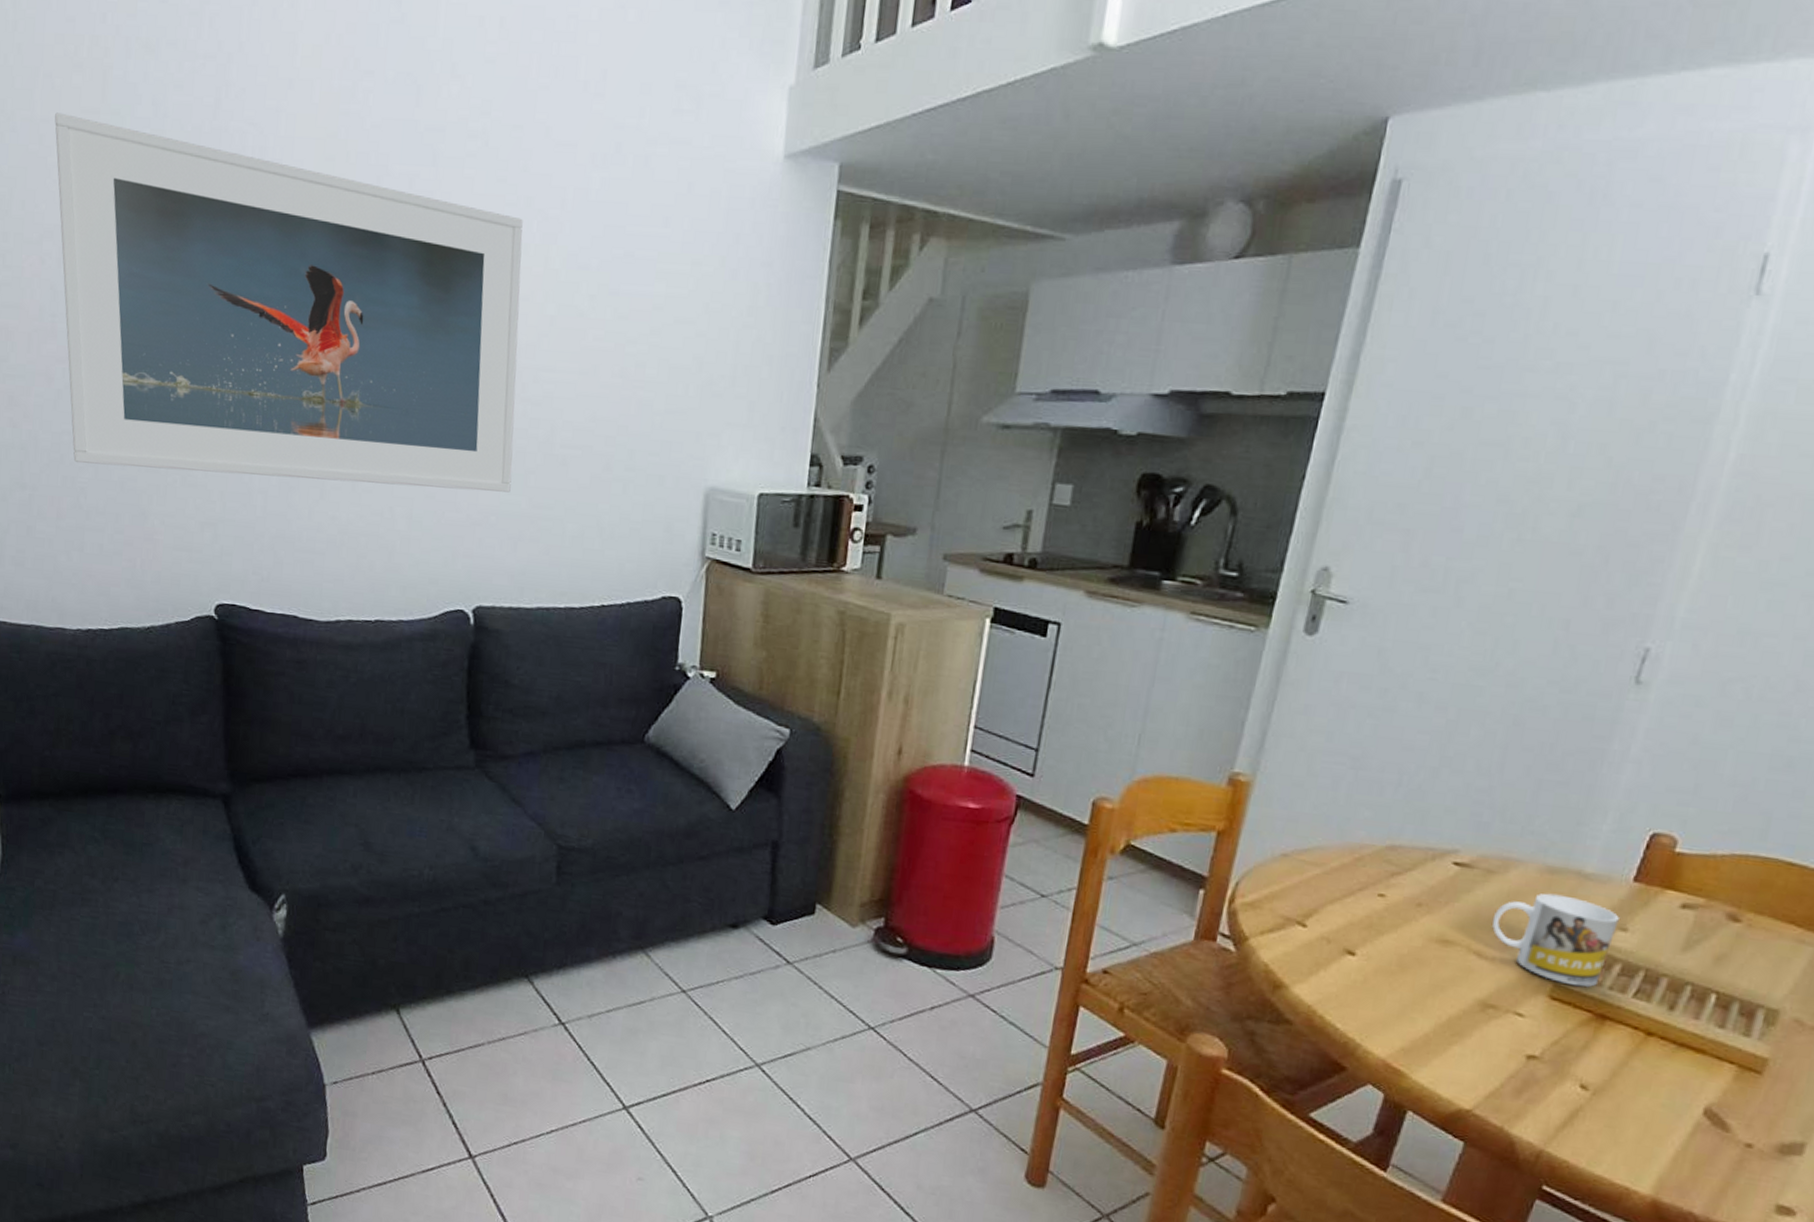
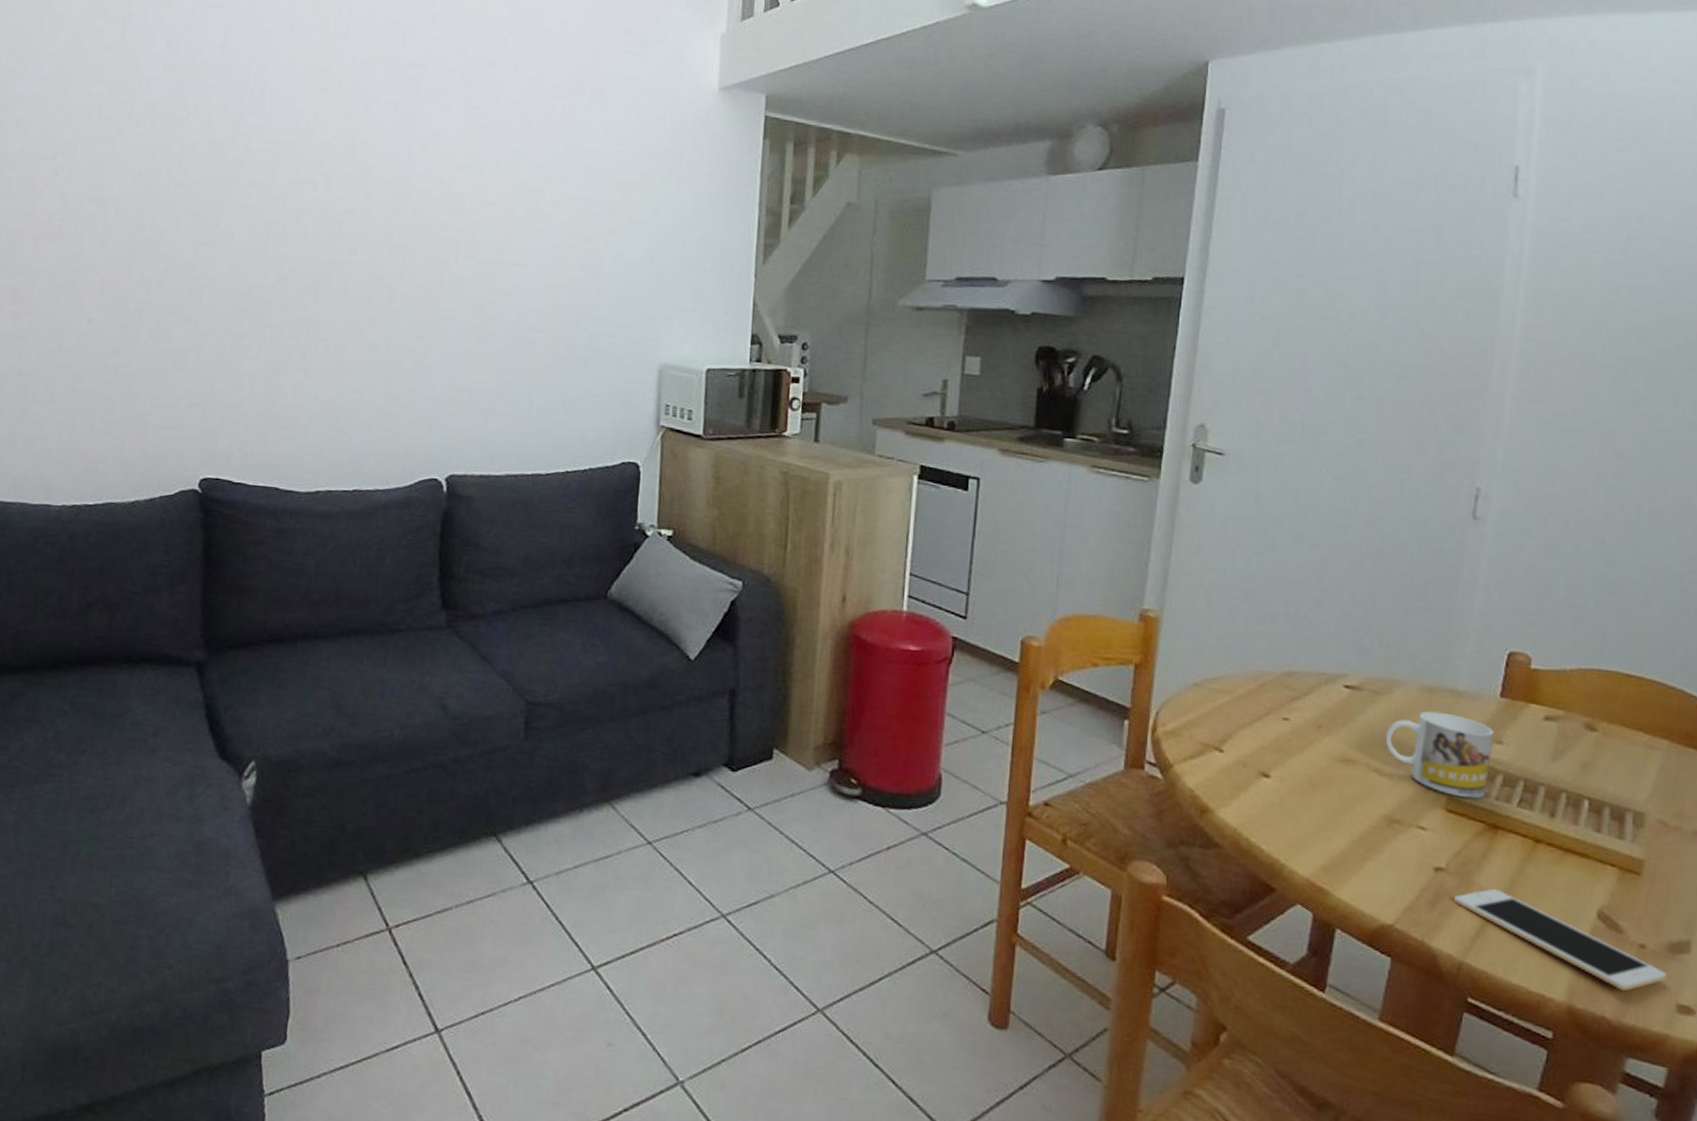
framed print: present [55,112,523,493] -> none [71,50,495,371]
cell phone: none [1542,1079,1772,1189] -> present [1453,888,1667,991]

